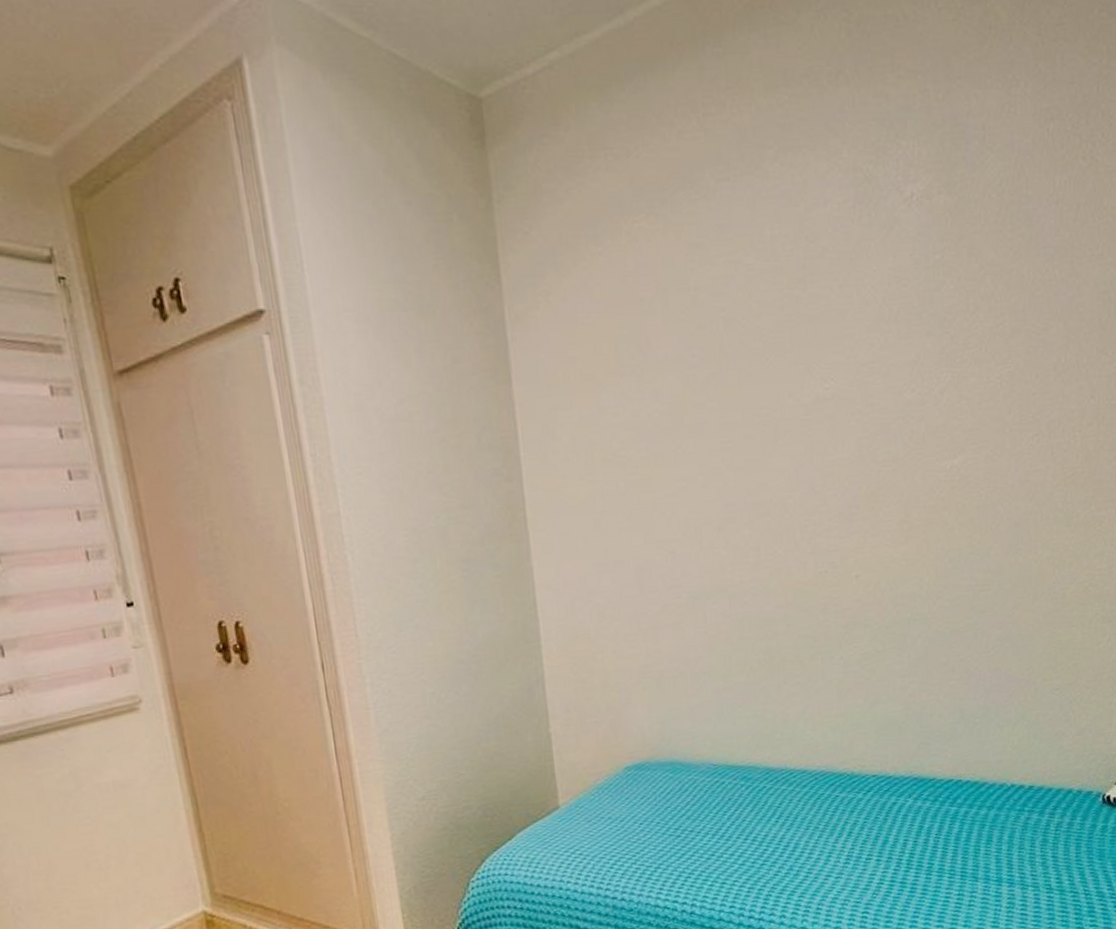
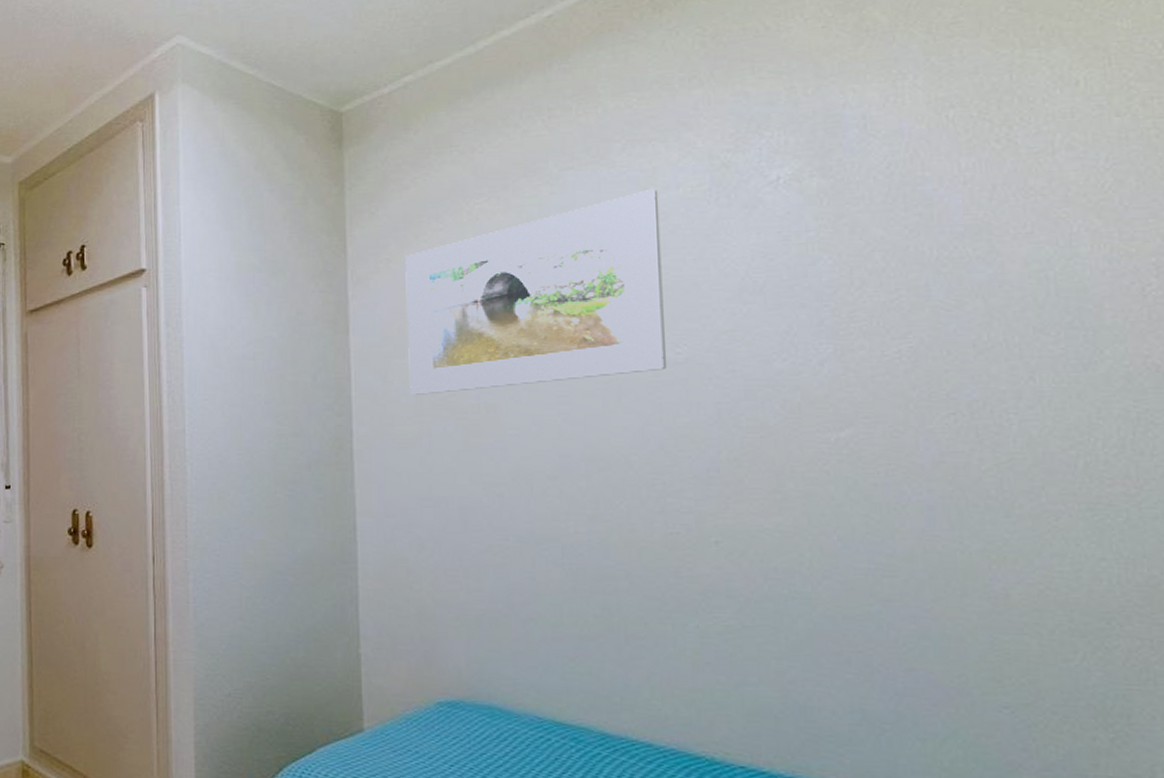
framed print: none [565,205,817,451] -> present [405,188,668,395]

